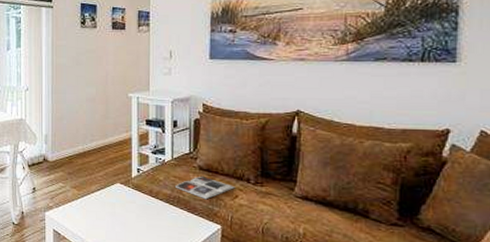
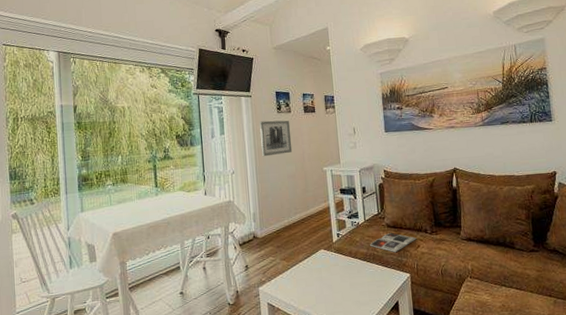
wall art: none [60,35,95,75] -> present [260,120,293,157]

